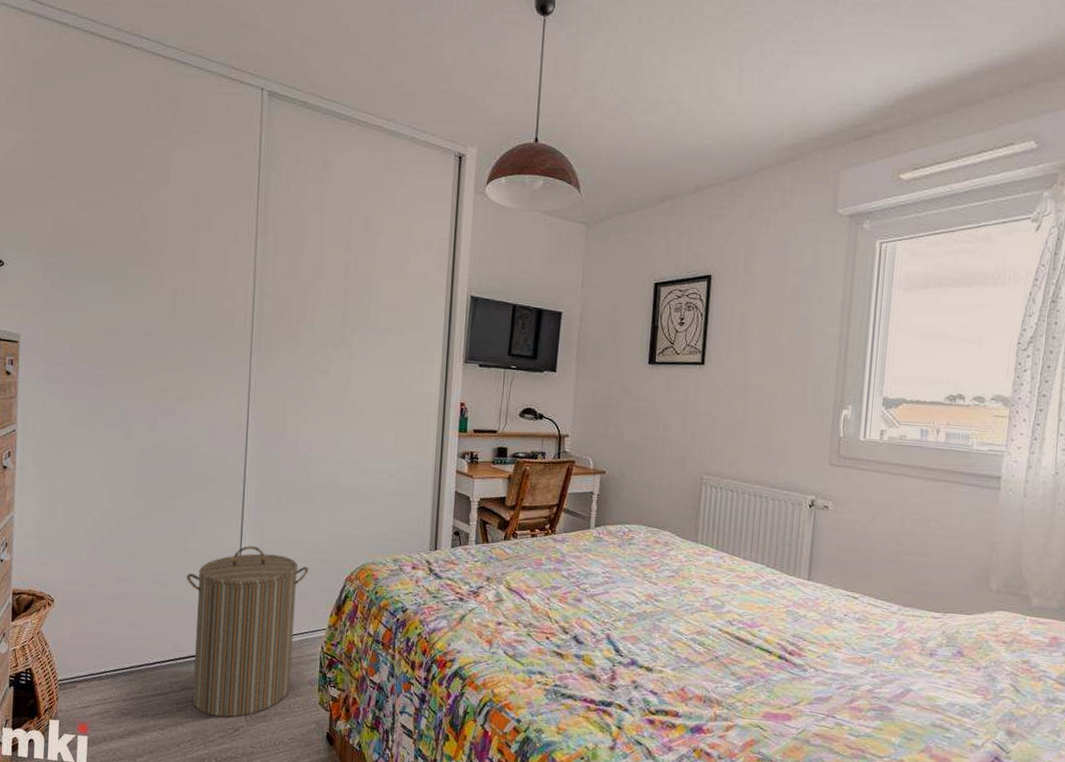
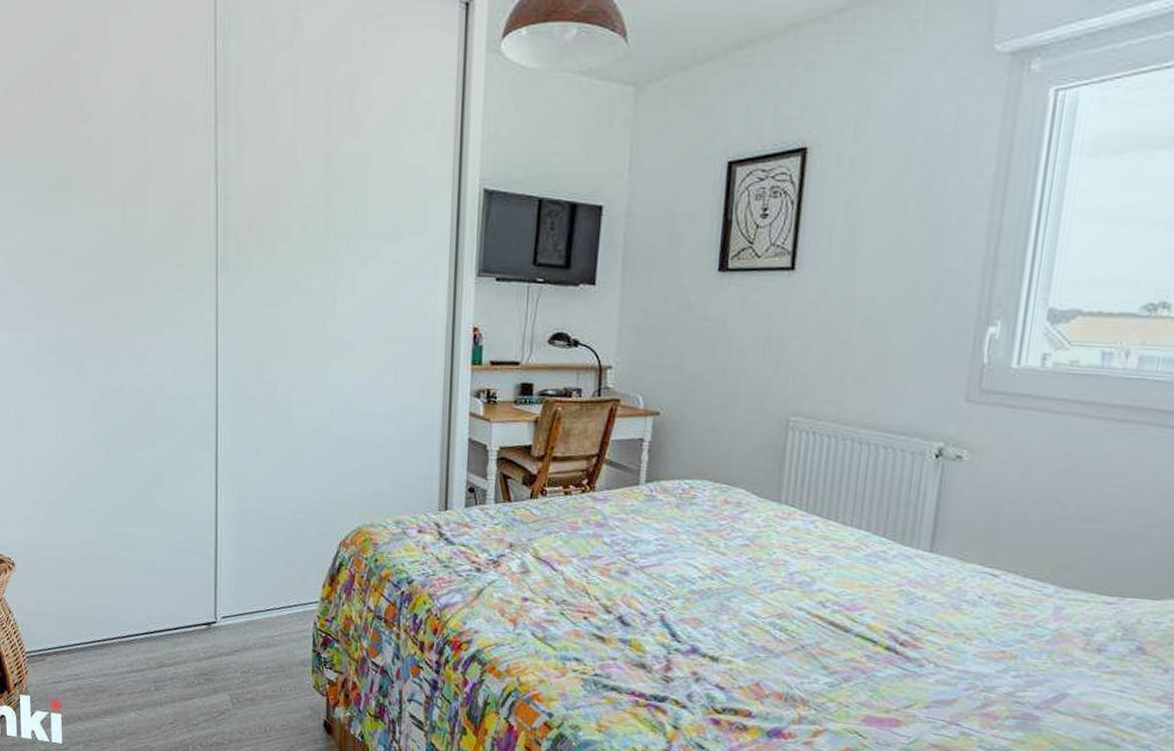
laundry hamper: present [186,546,308,718] -> none [157,504,295,699]

